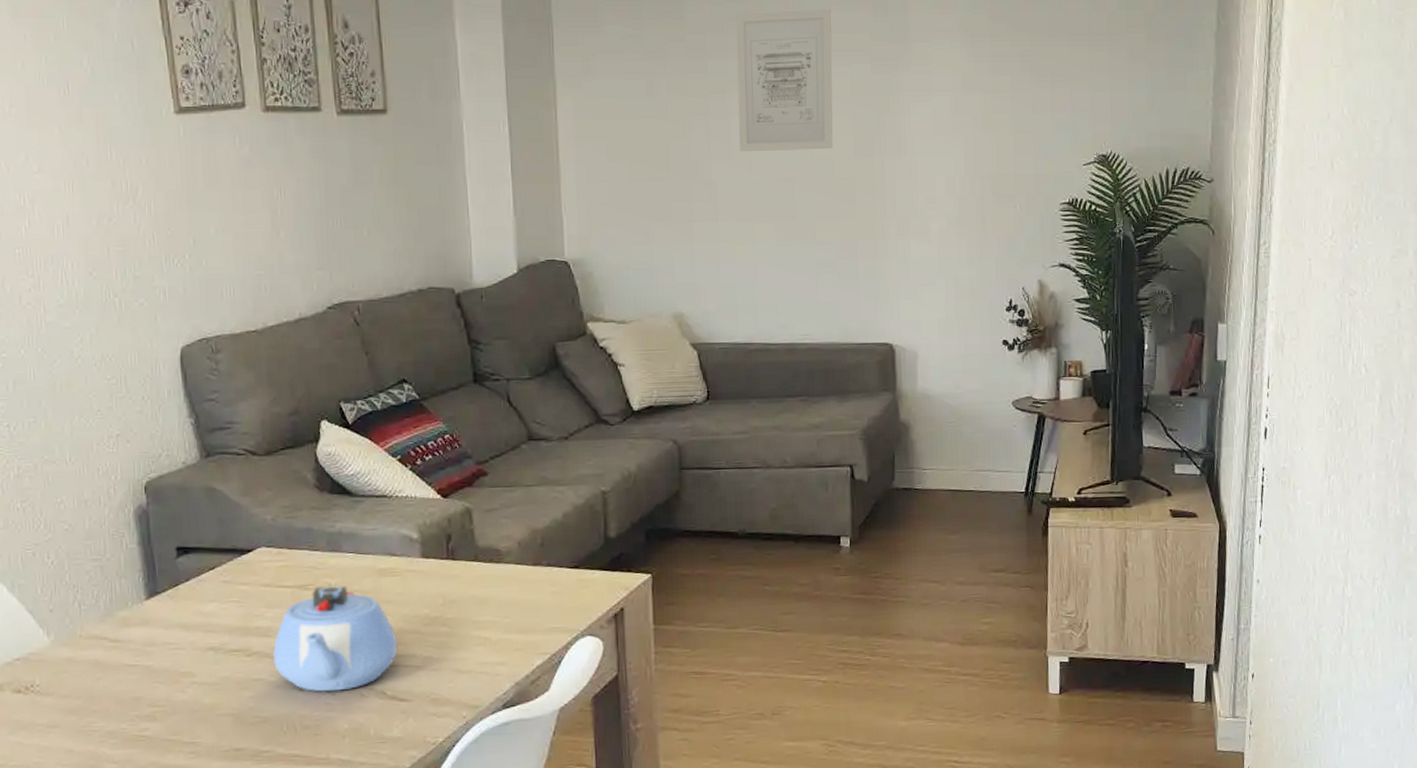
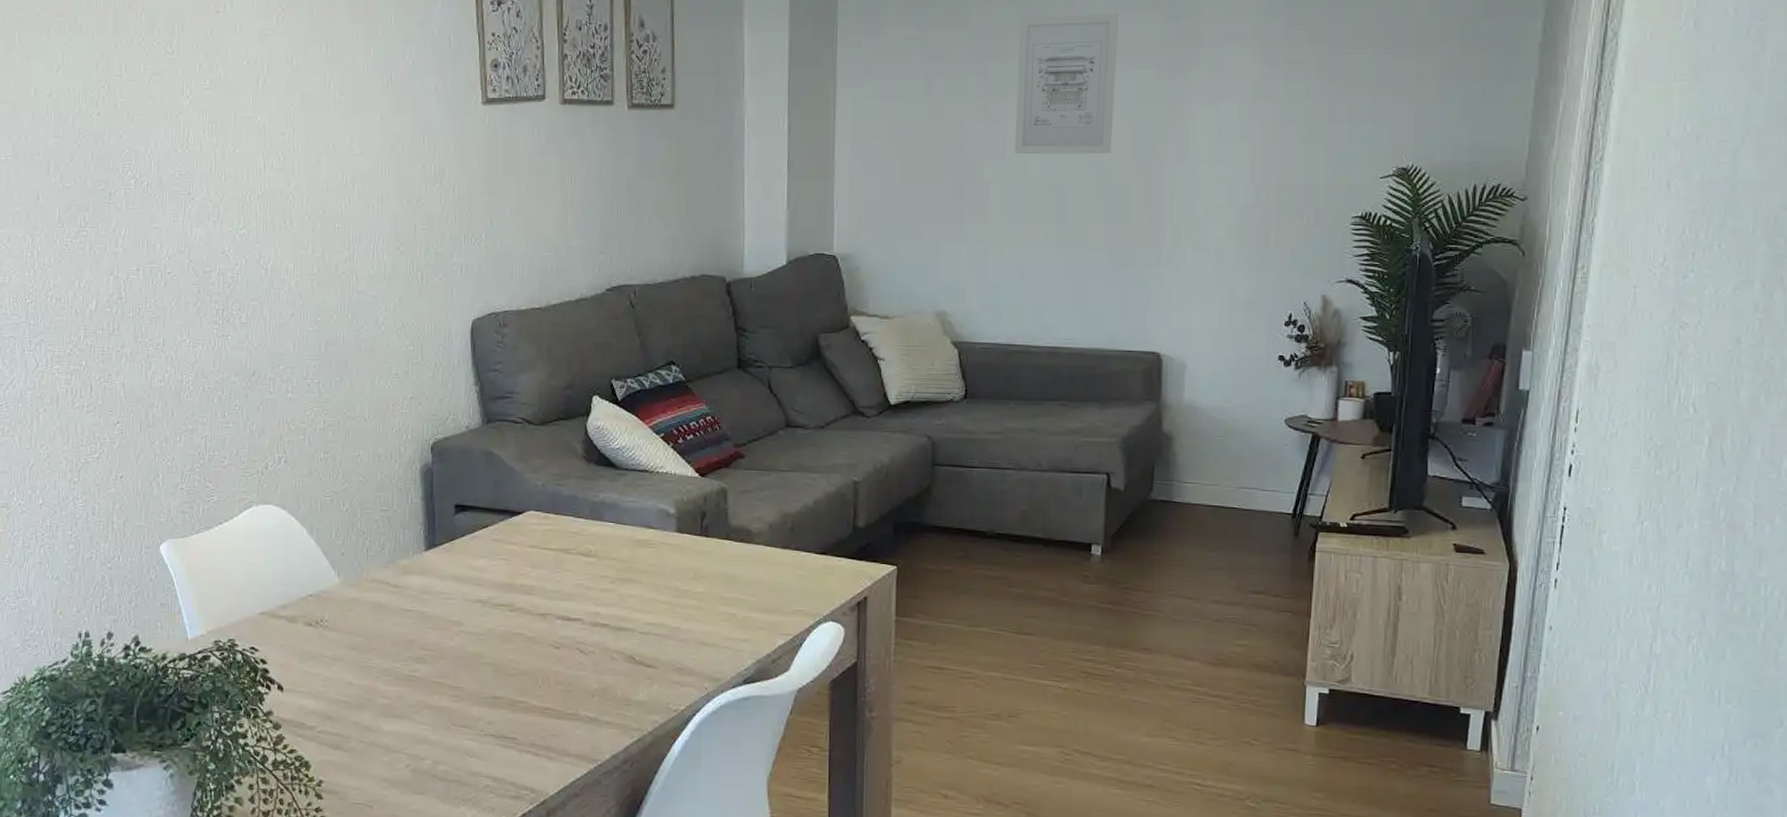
teapot: present [272,585,398,692] -> none [533,551,649,652]

